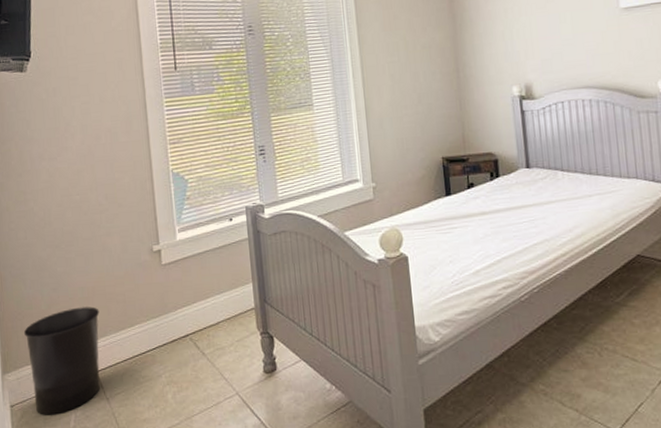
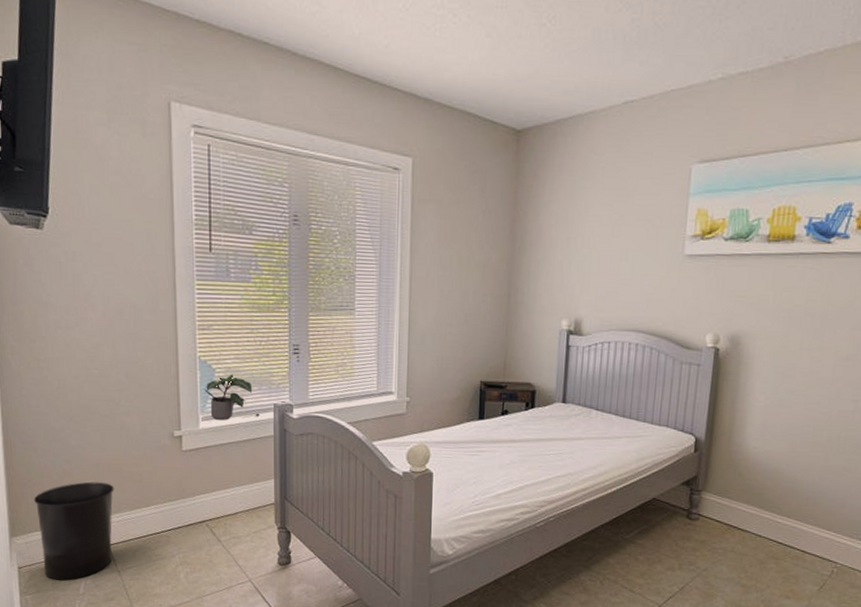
potted plant: none [178,182,224,231] -> present [203,373,253,421]

